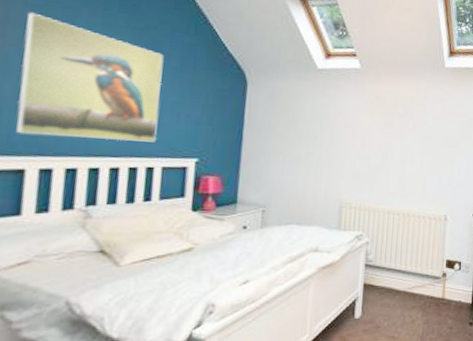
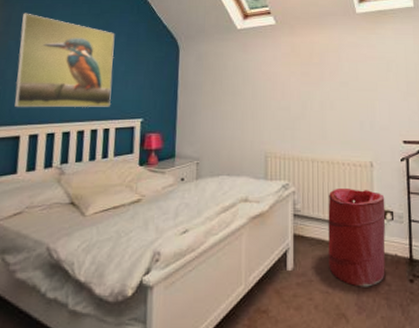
laundry hamper: none [396,239,455,331] -> present [328,187,386,287]

